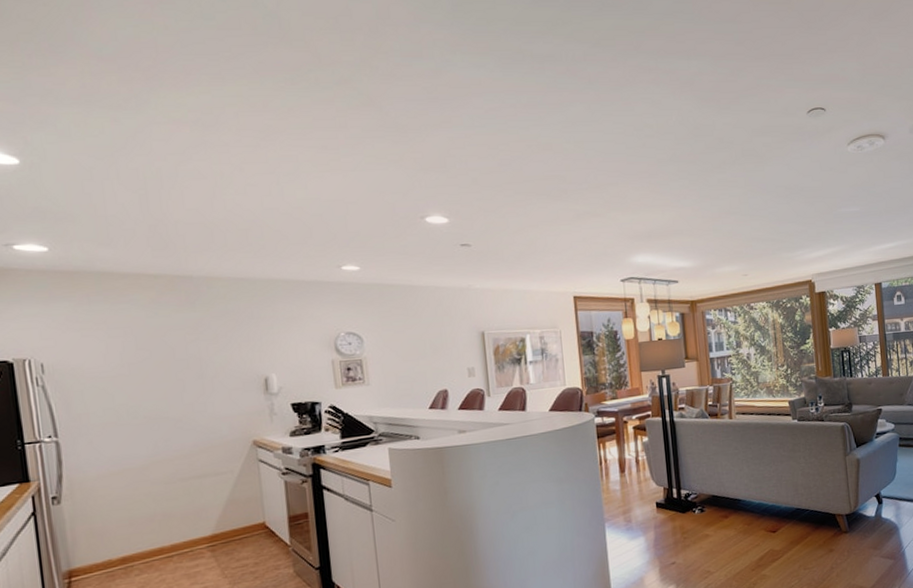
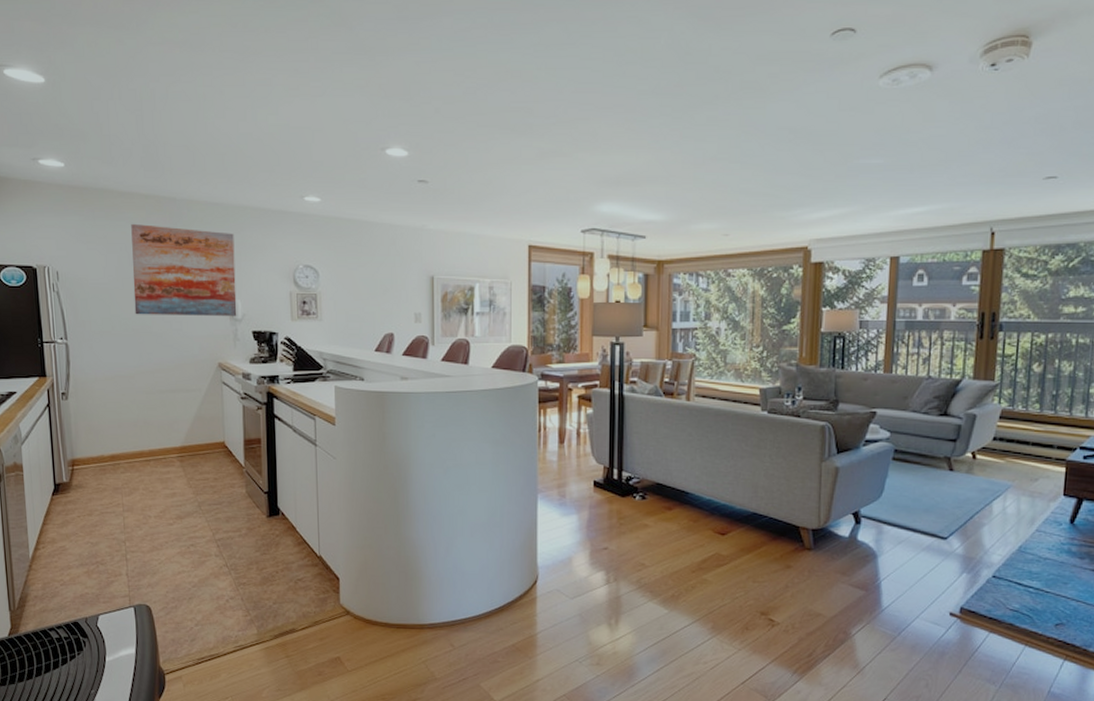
wall art: none [137,305,273,401] -> present [131,223,237,316]

